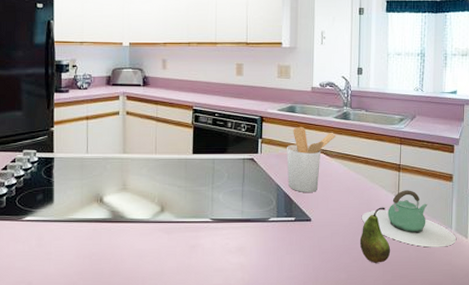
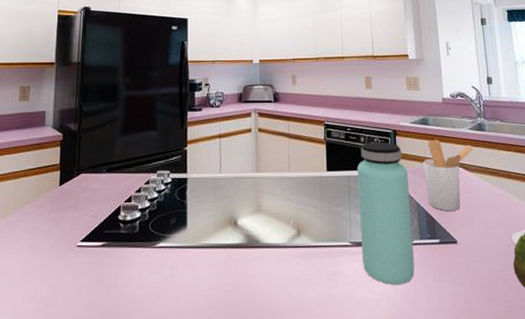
bottle: none [221,127,271,256] -> present [357,142,415,284]

